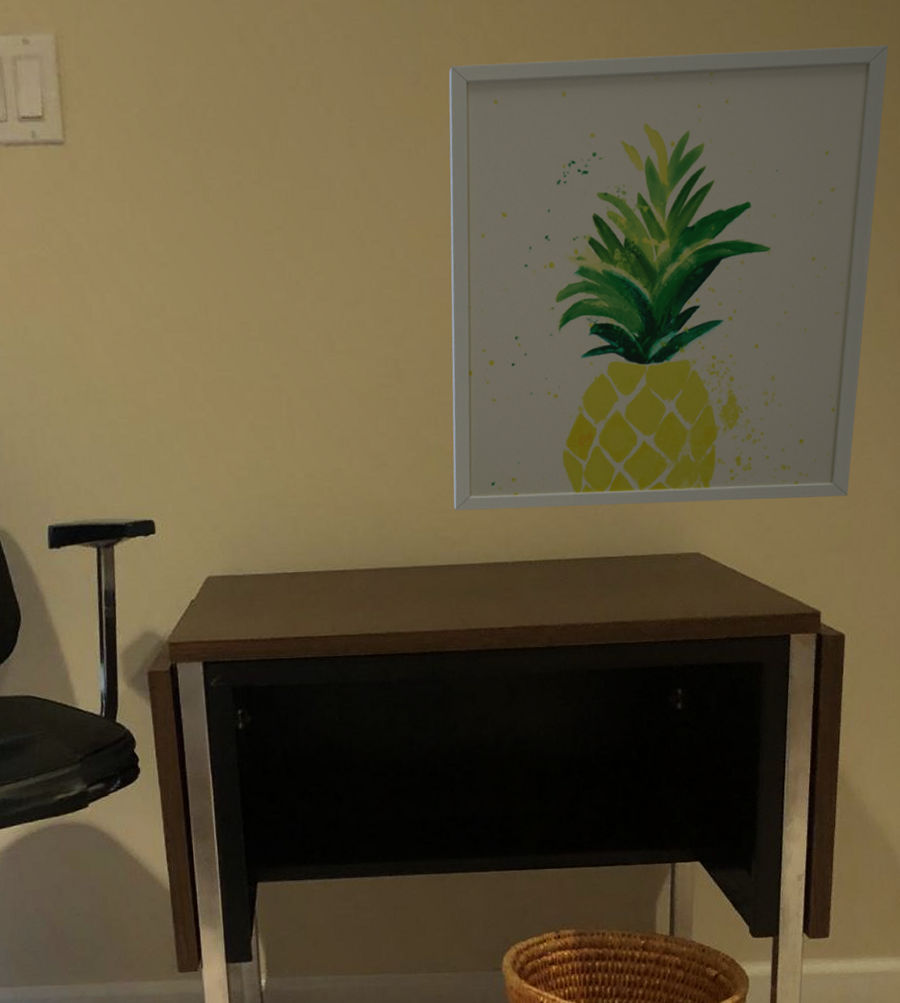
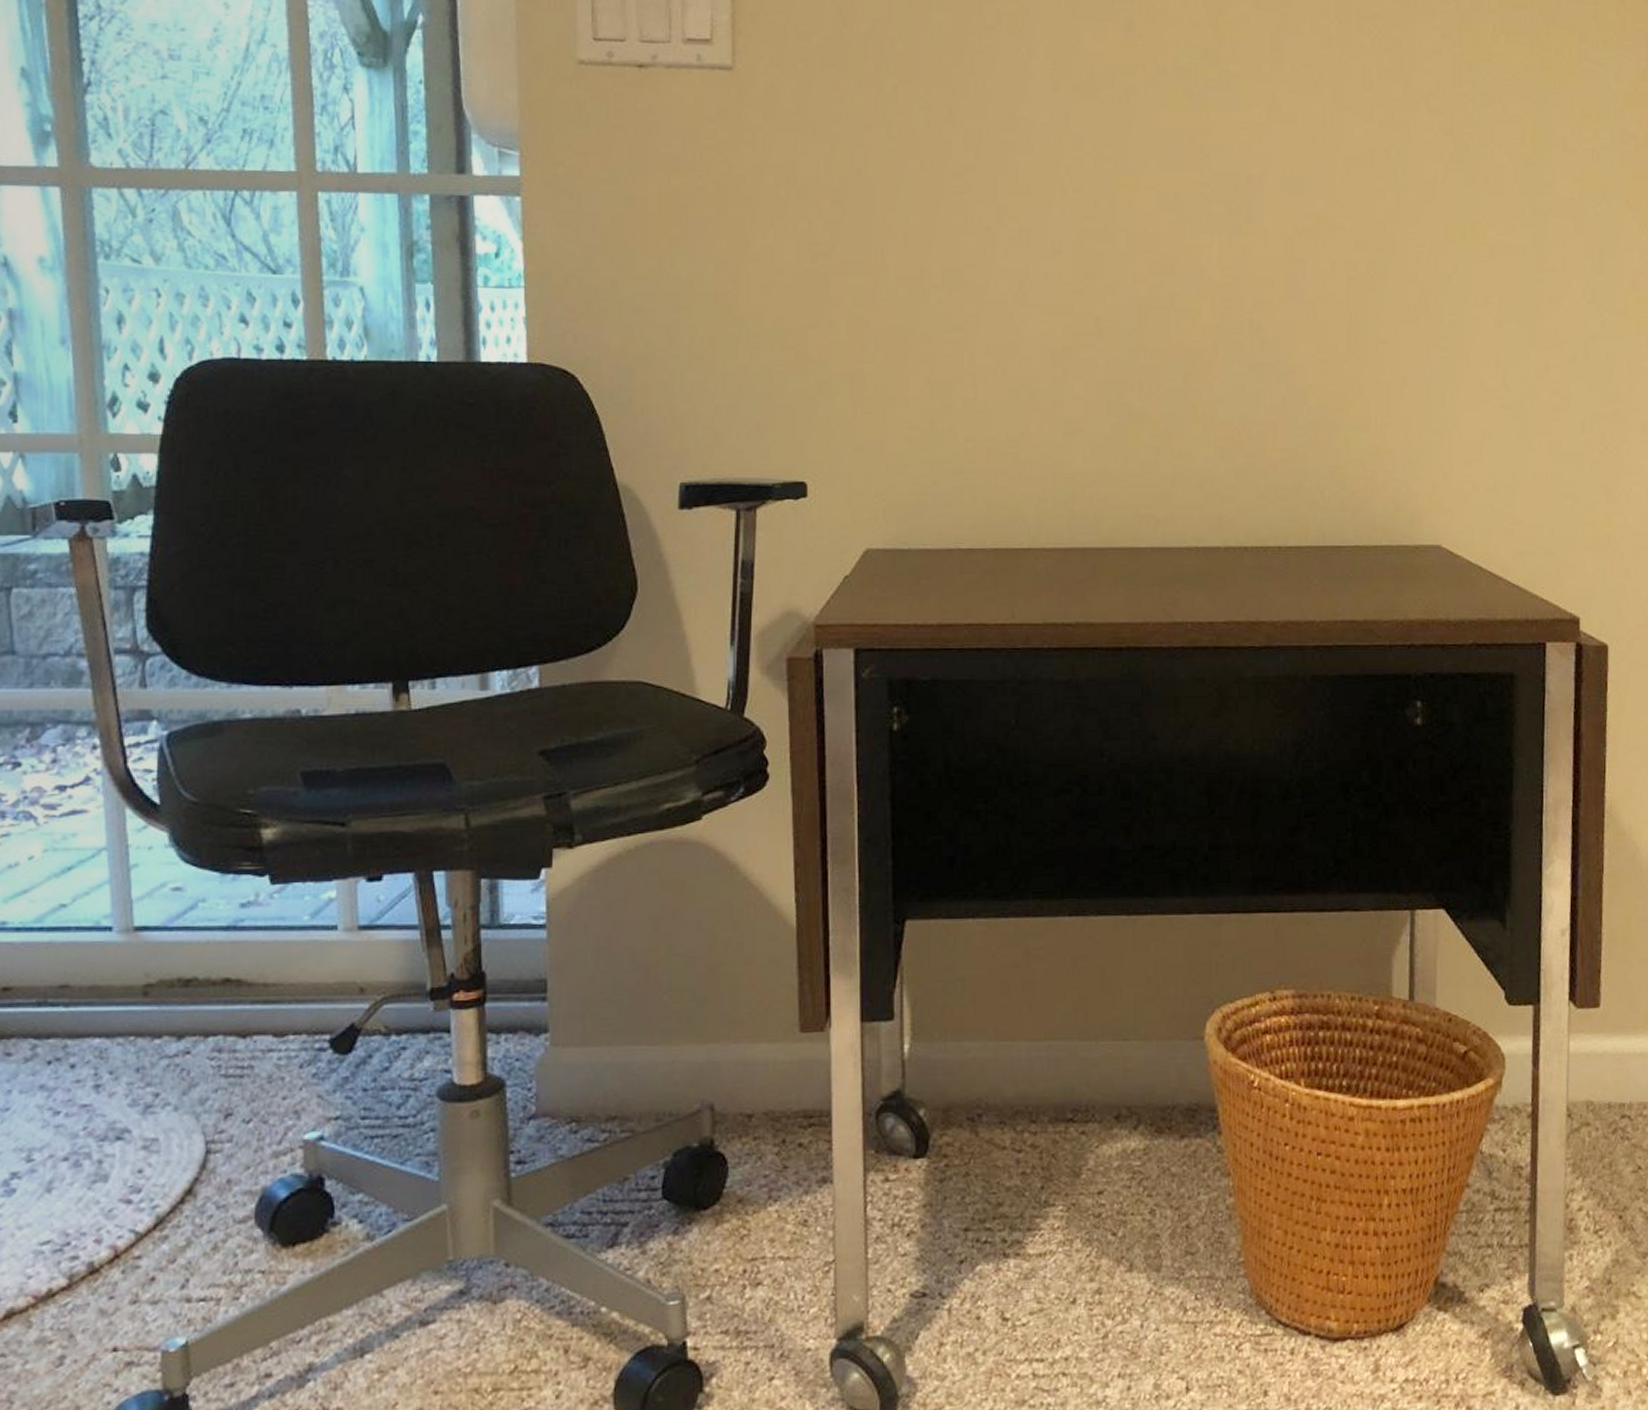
wall art: present [449,45,888,510] -> none [1158,15,1635,489]

